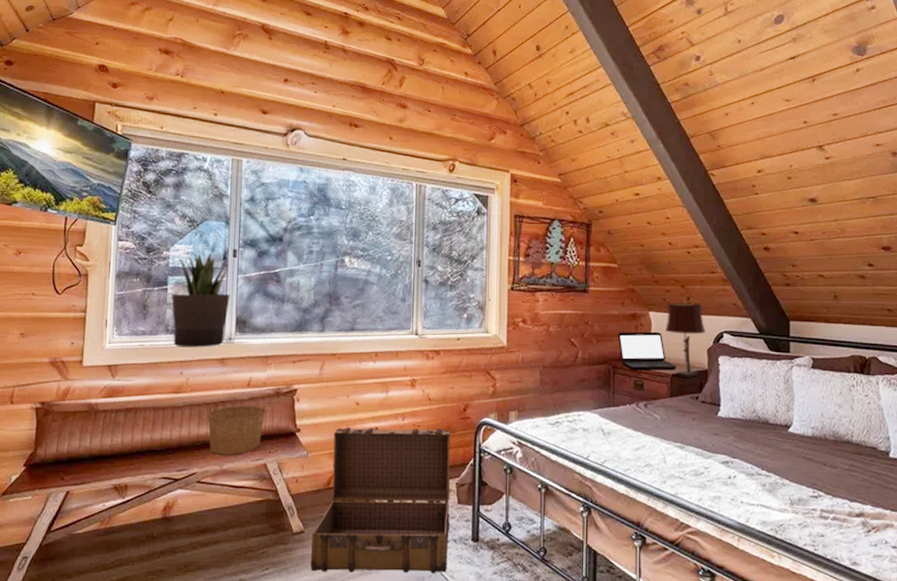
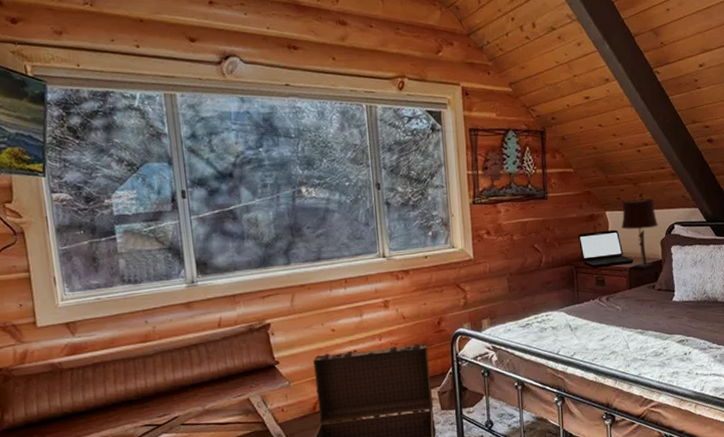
planter: present [171,249,230,348] -> none [122,195,187,297]
basket: present [207,405,265,455] -> none [181,344,241,396]

